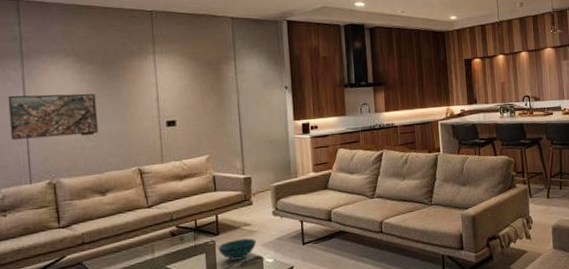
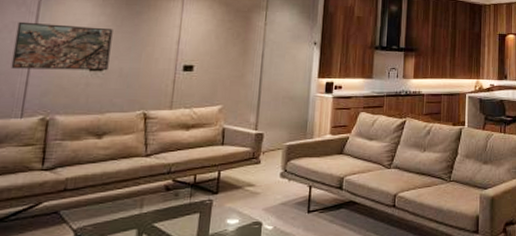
decorative bowl: present [218,238,257,261] -> none [214,200,258,224]

